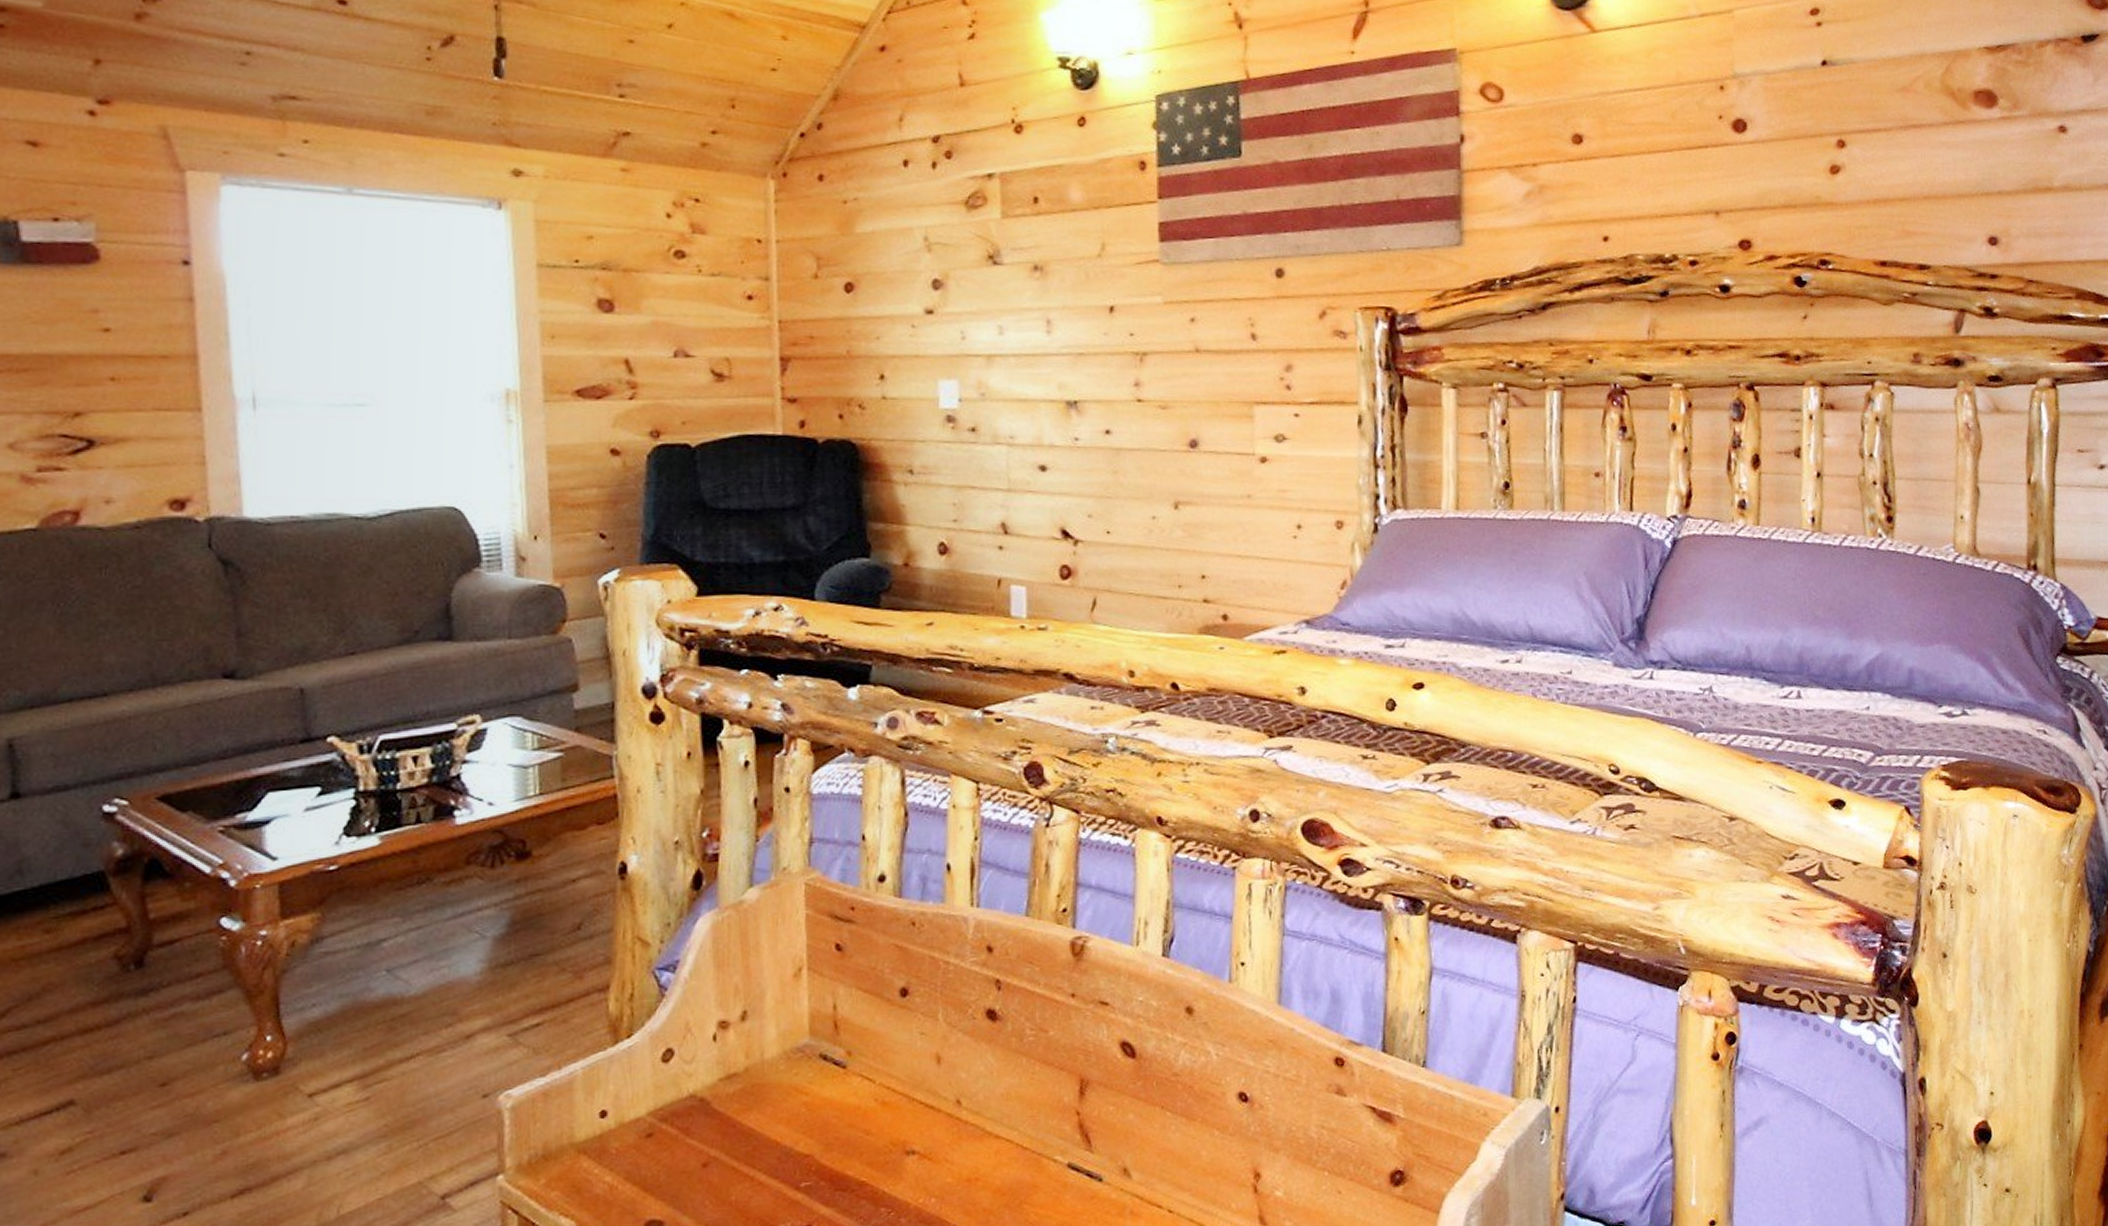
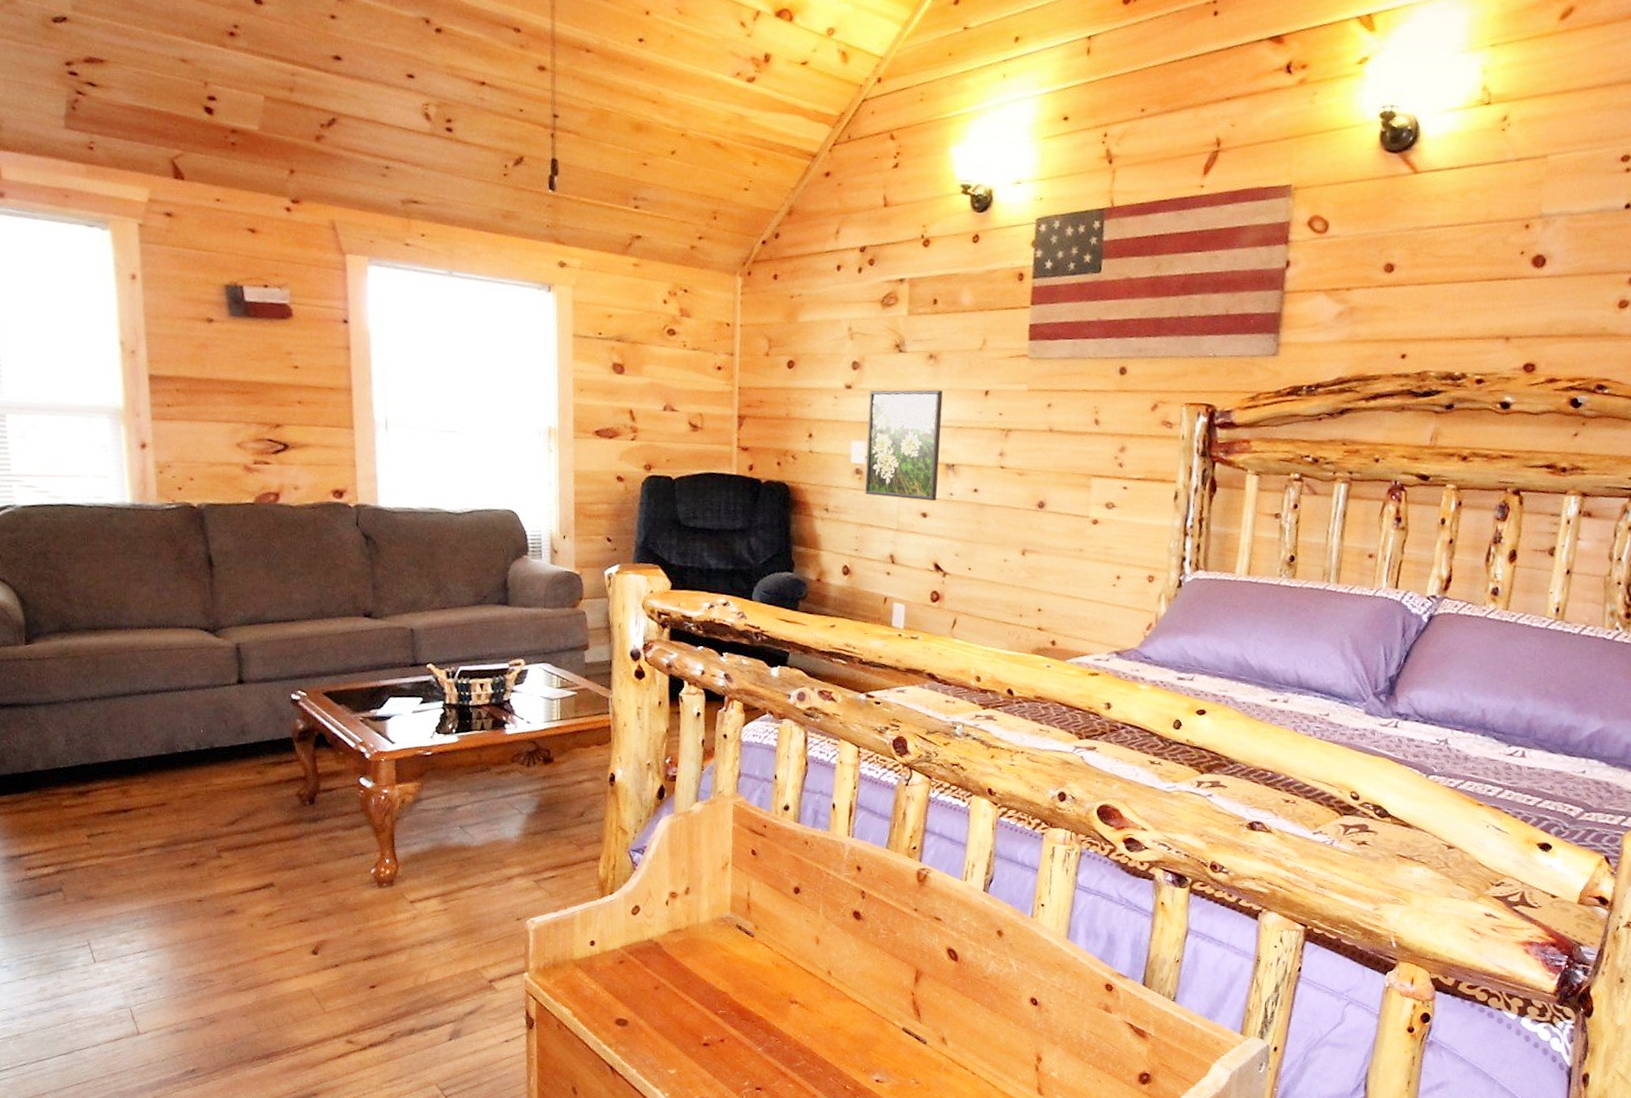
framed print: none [958,309,1058,450] -> present [865,389,943,501]

